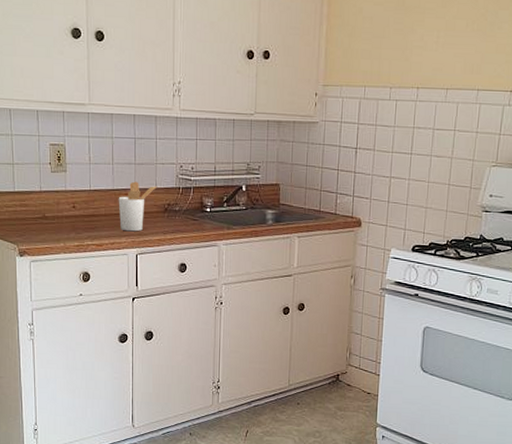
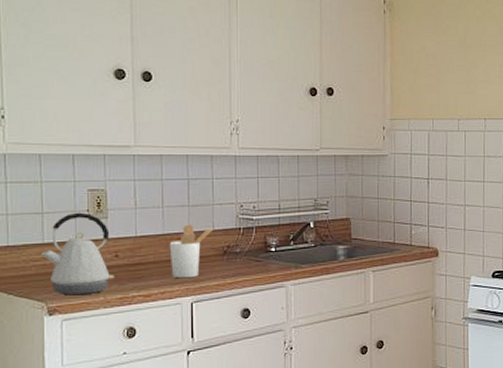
kettle: none [13,165,72,241] -> present [41,212,114,296]

